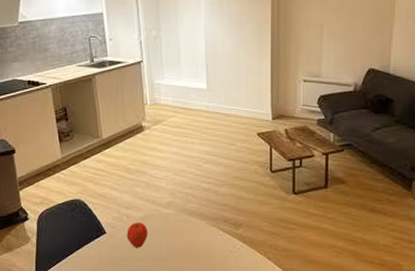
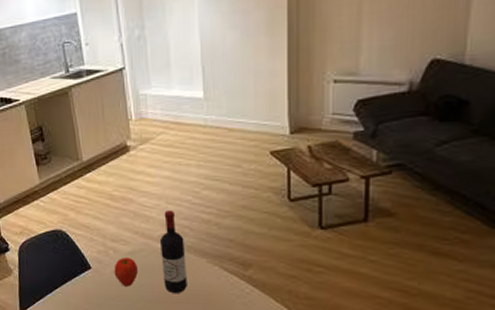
wine bottle: none [167,180,189,253] -> present [159,210,187,294]

